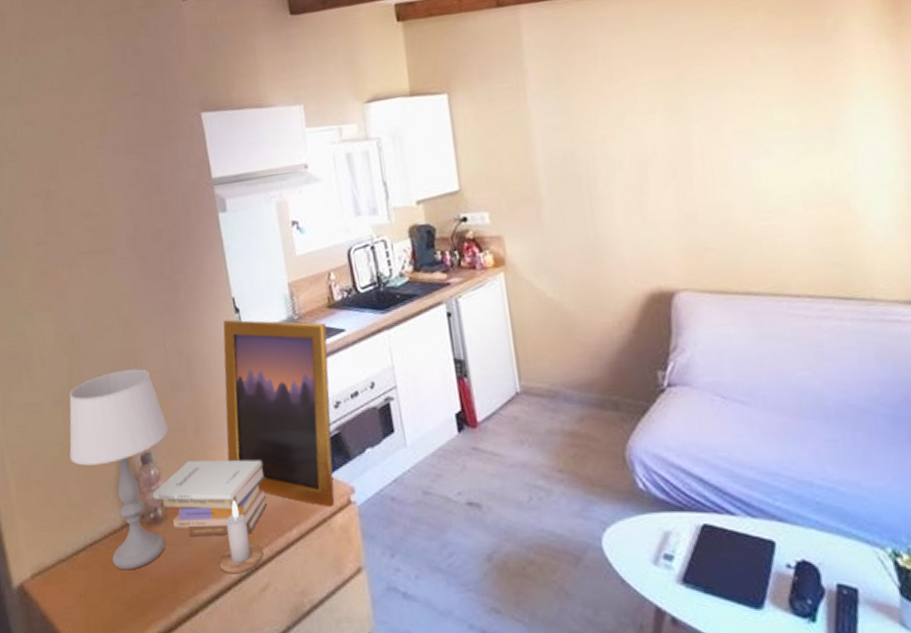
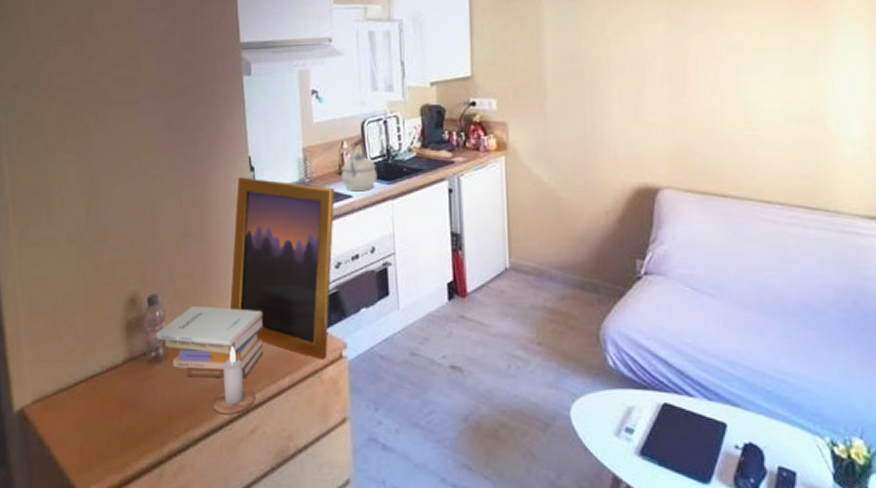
table lamp: present [69,369,169,570] -> none [80,215,177,404]
kettle: none [330,265,370,325] -> present [340,137,378,192]

